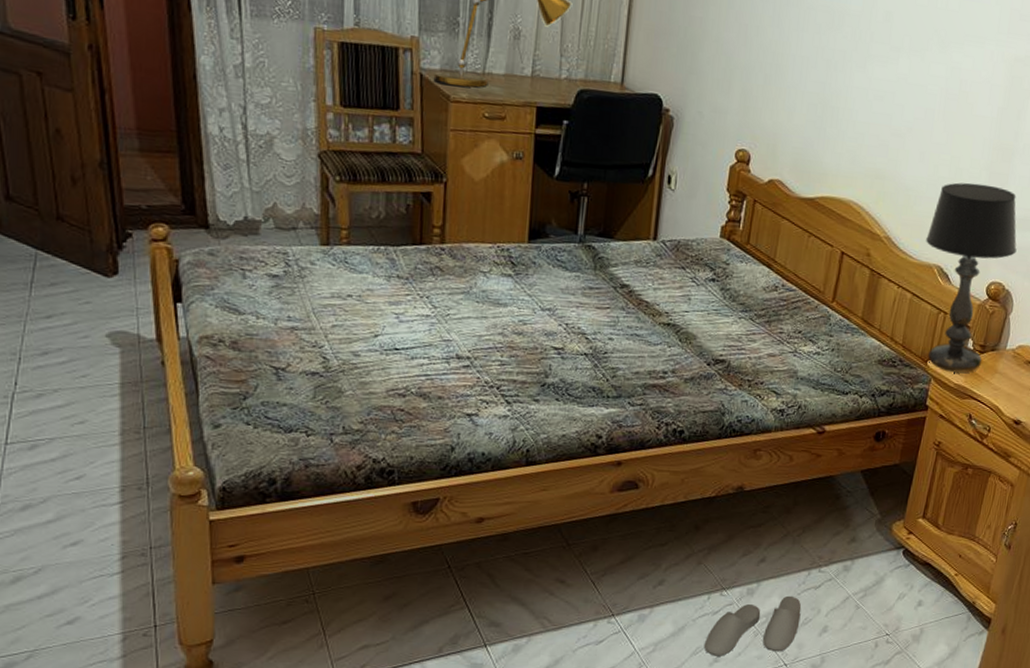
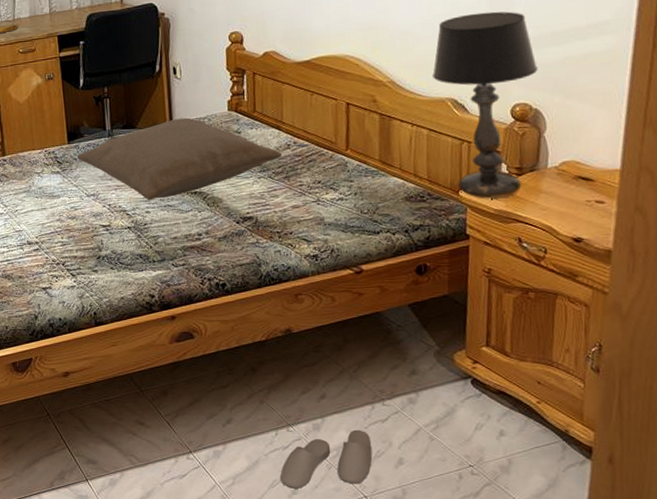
pillow: none [536,235,768,326] -> present [76,117,282,201]

